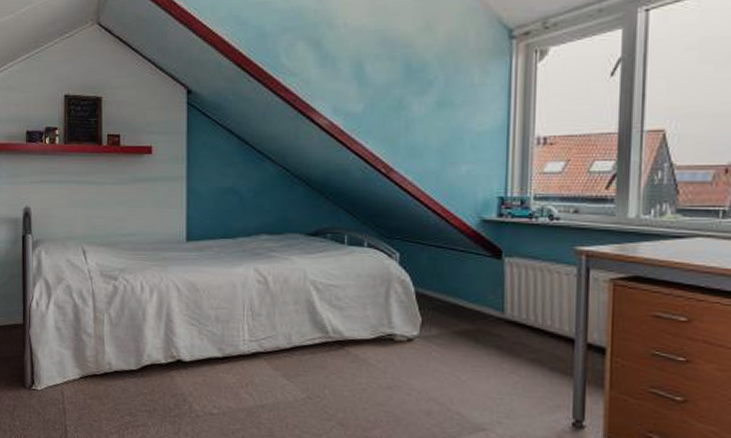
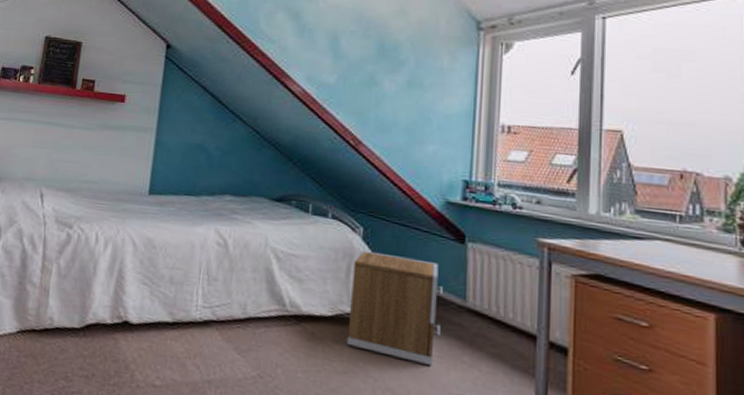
nightstand: none [389,274,481,374] -> present [346,250,443,365]

